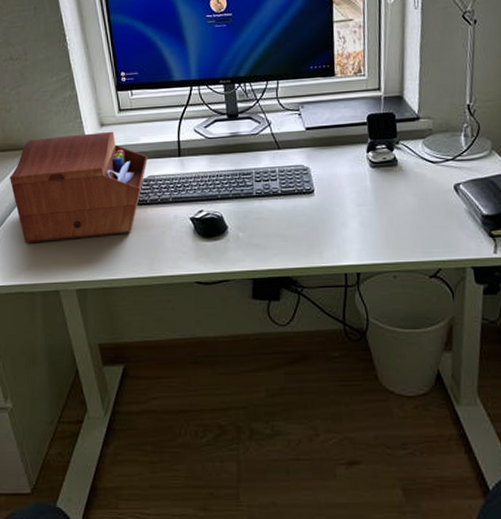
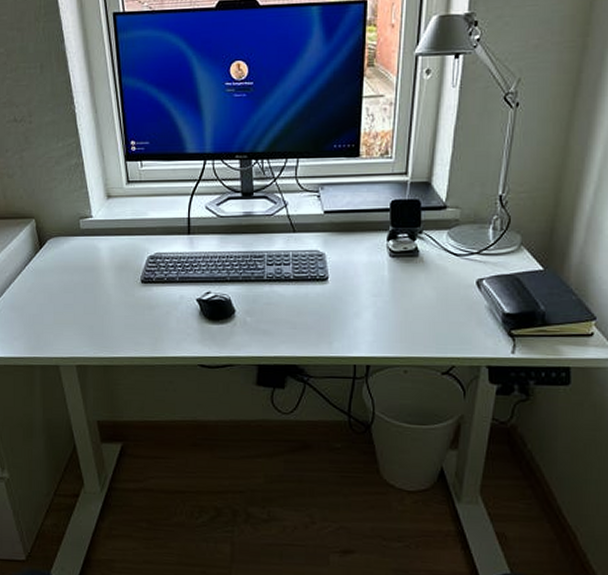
sewing box: present [10,131,148,244] -> none [11,203,155,316]

